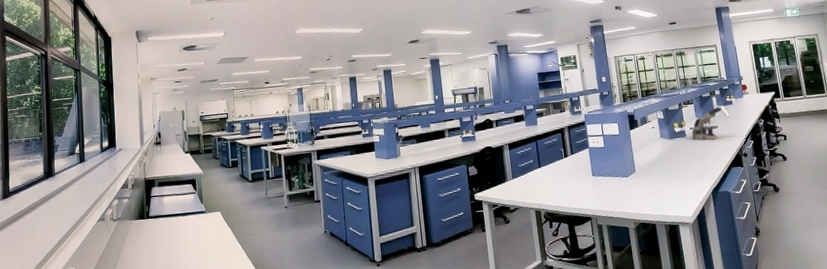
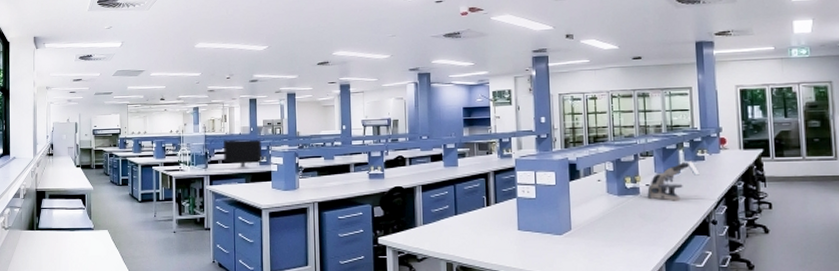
monitor: none [327,113,365,143] -> present [223,138,263,169]

